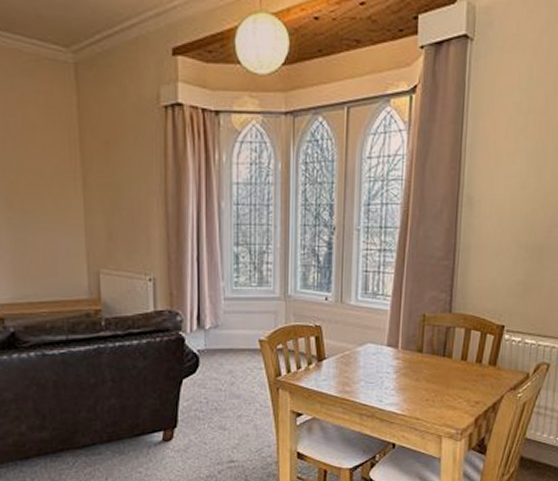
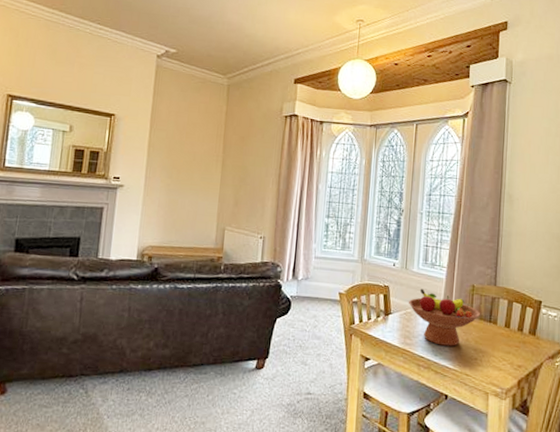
fruit bowl: none [345,325,432,389] -> present [408,288,480,346]

